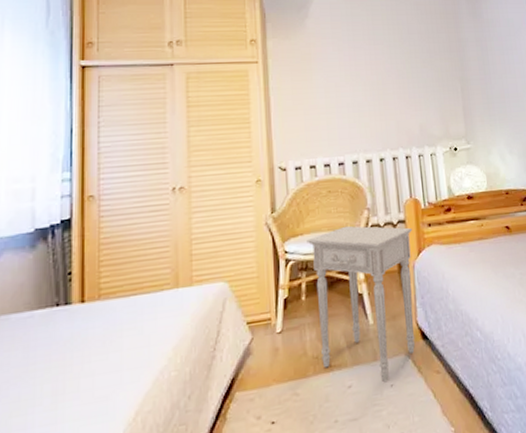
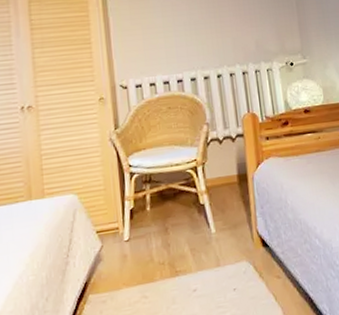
nightstand: present [306,225,415,383] -> none [149,140,256,287]

